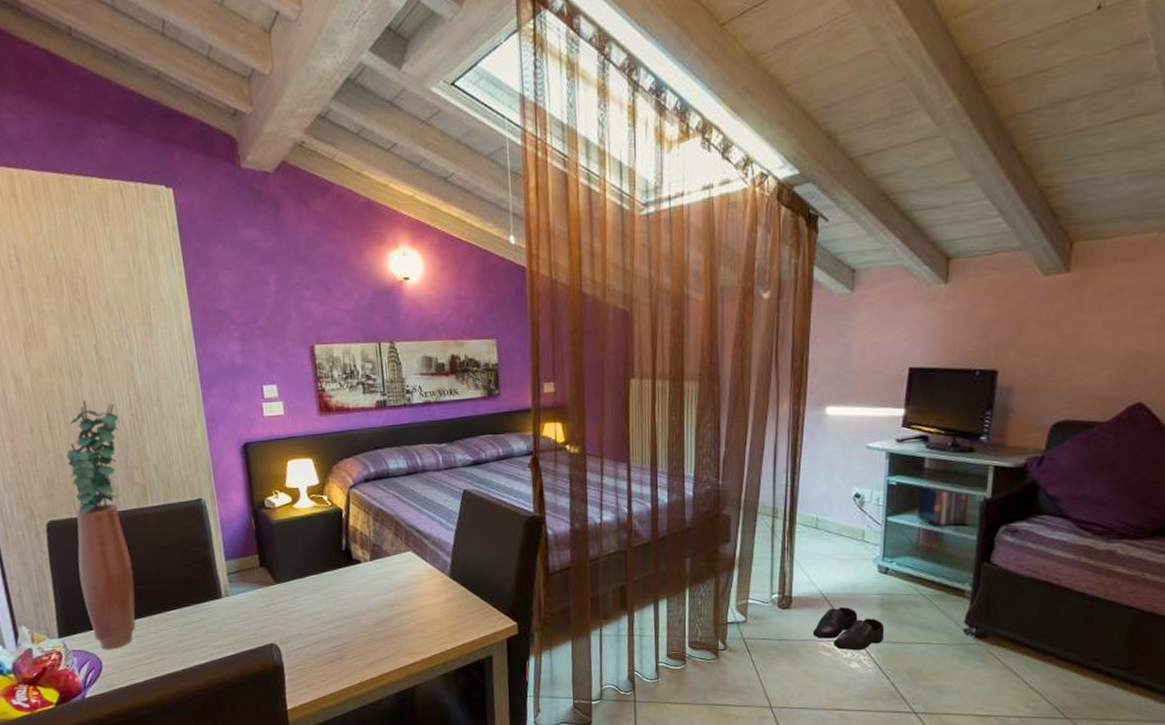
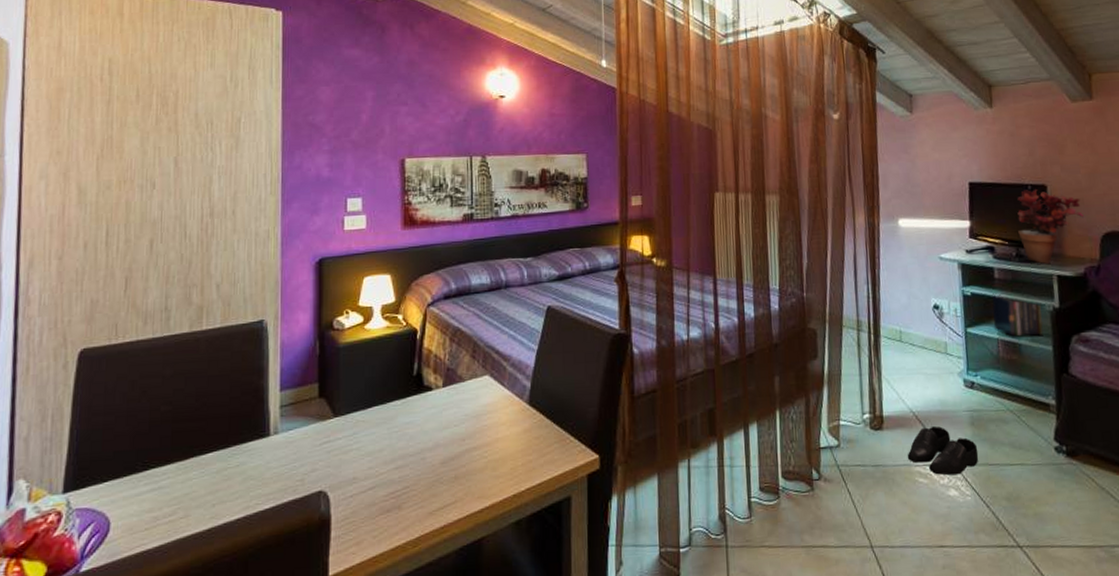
vase: present [66,400,136,650] -> none [103,214,185,507]
potted plant: none [957,375,1035,454] -> present [1017,189,1084,264]

